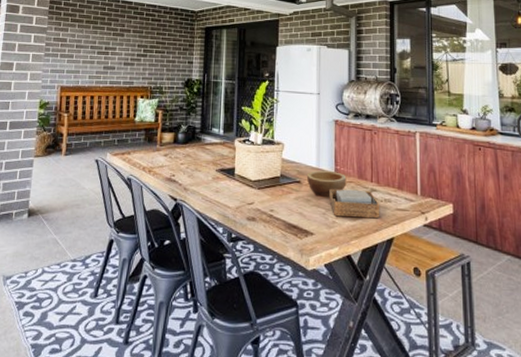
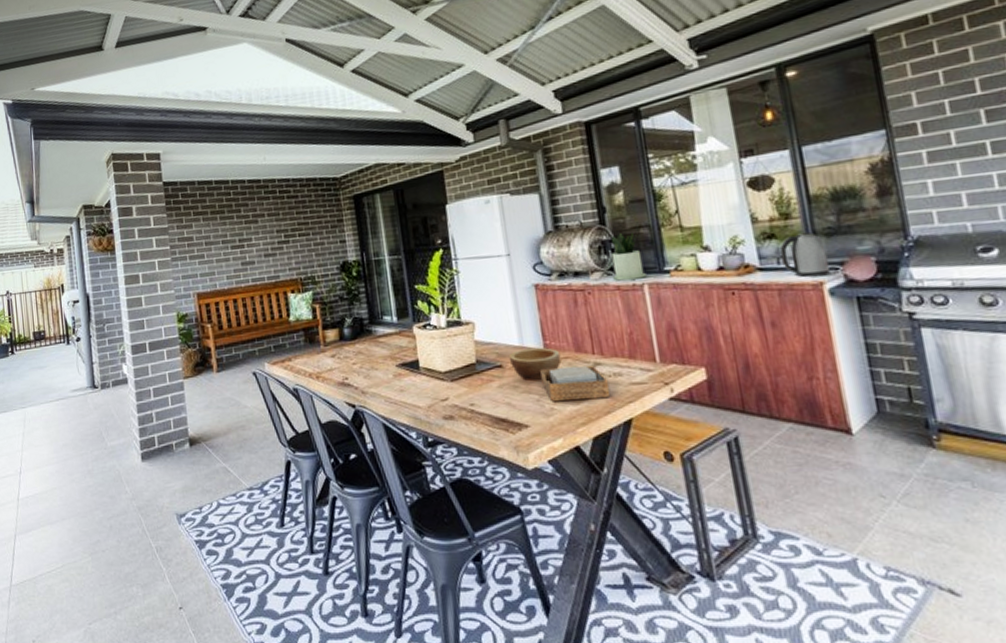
planter: none [395,90,420,129] -> present [610,232,648,282]

